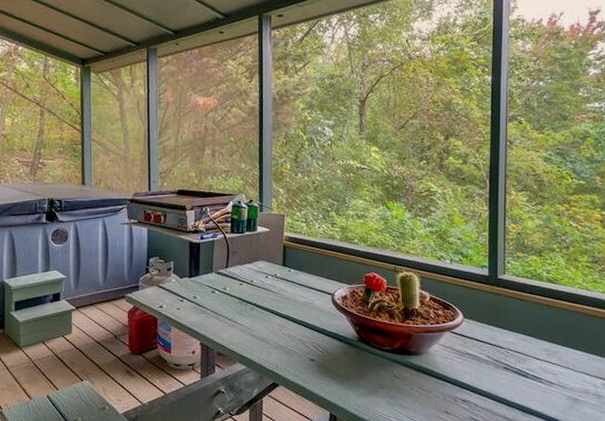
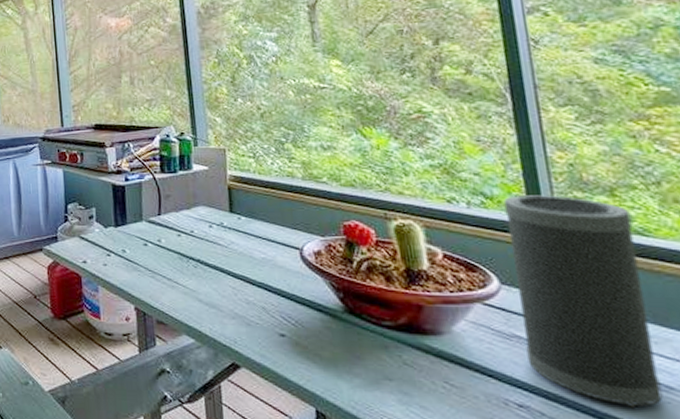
speaker: none [473,255,548,398] -> present [503,195,663,409]

